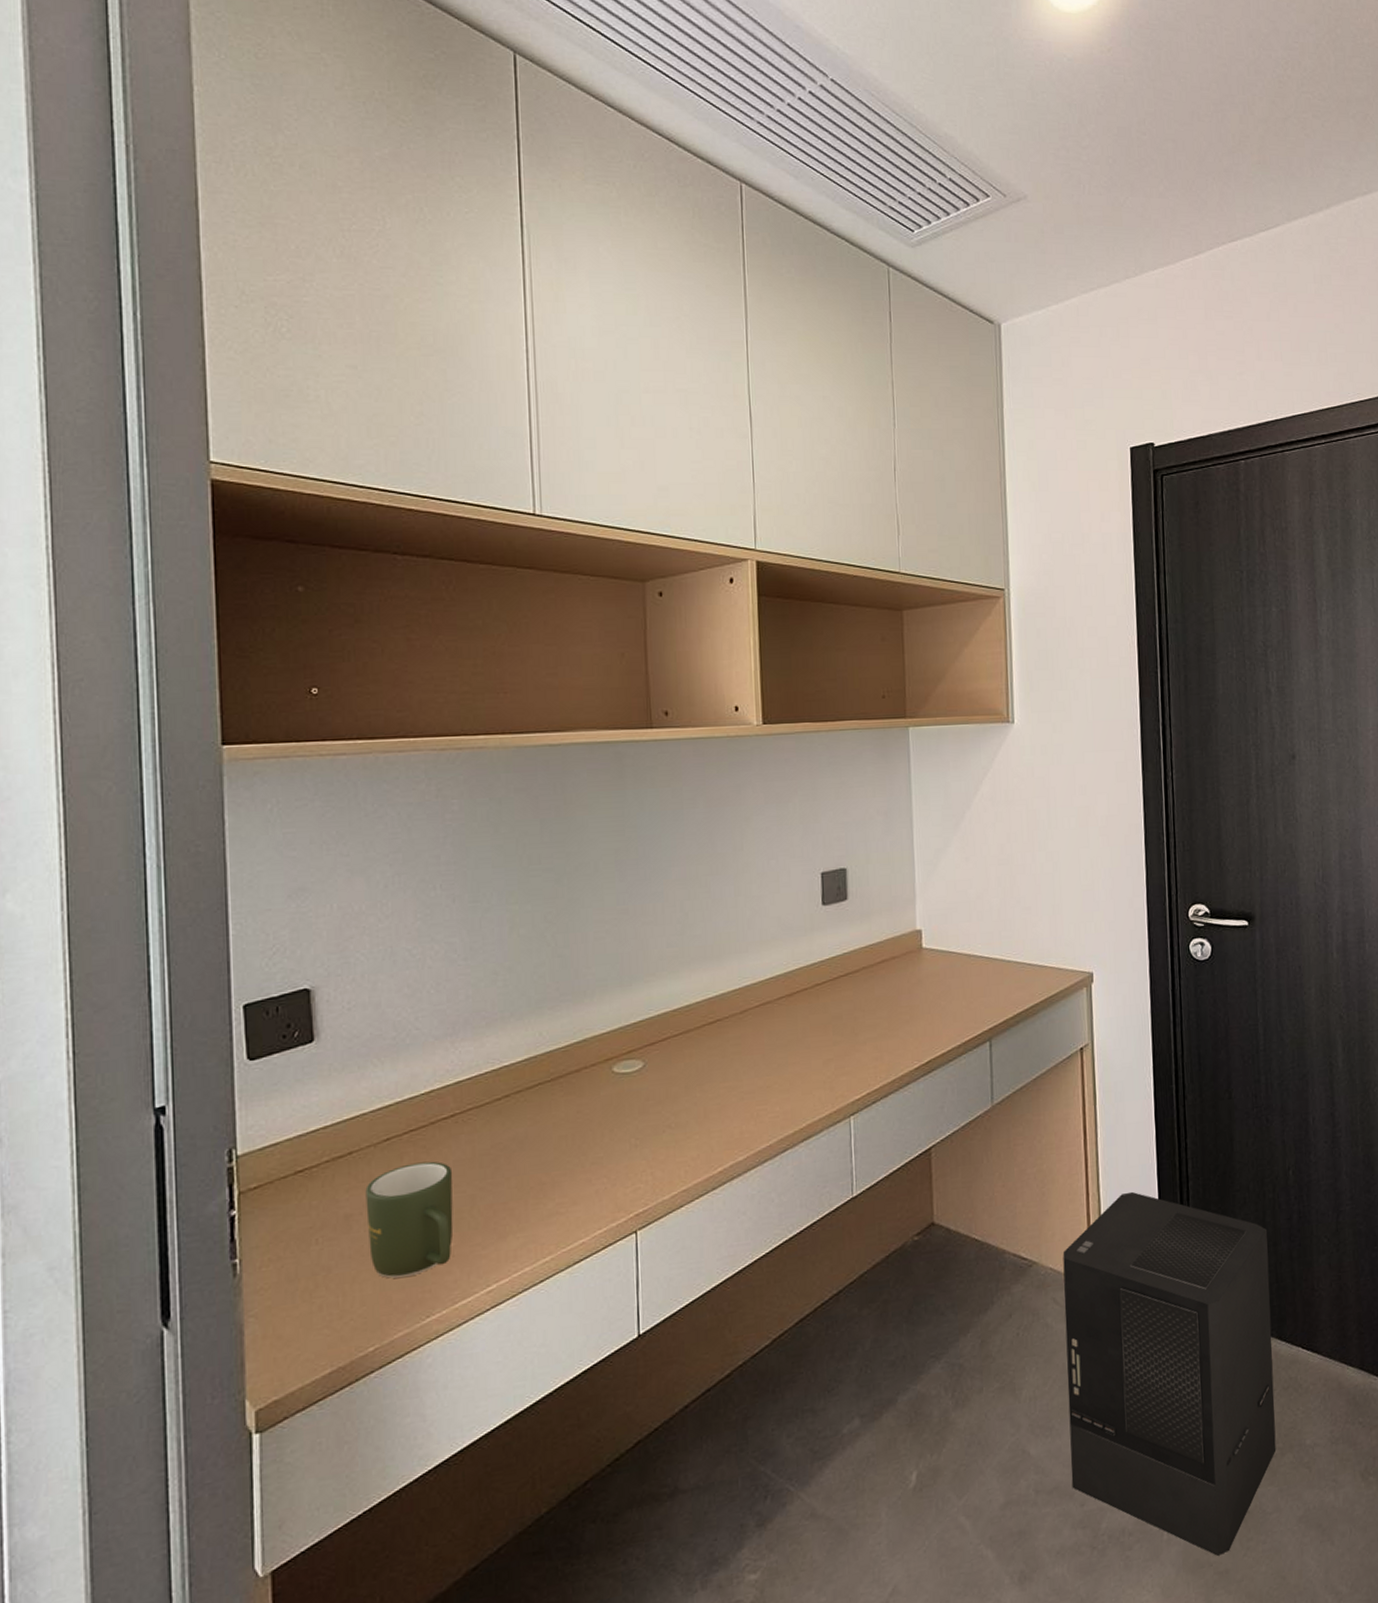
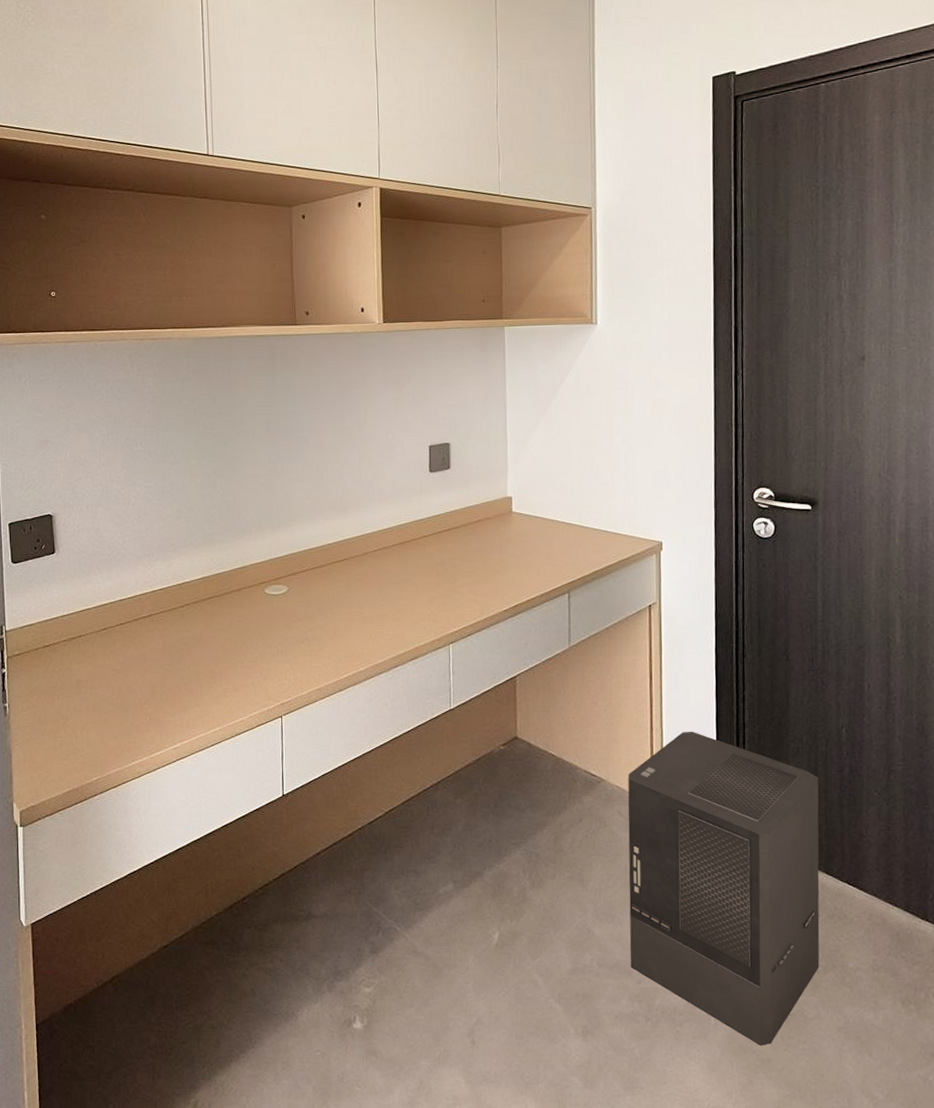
mug: present [365,1161,454,1279] -> none [90,648,150,731]

